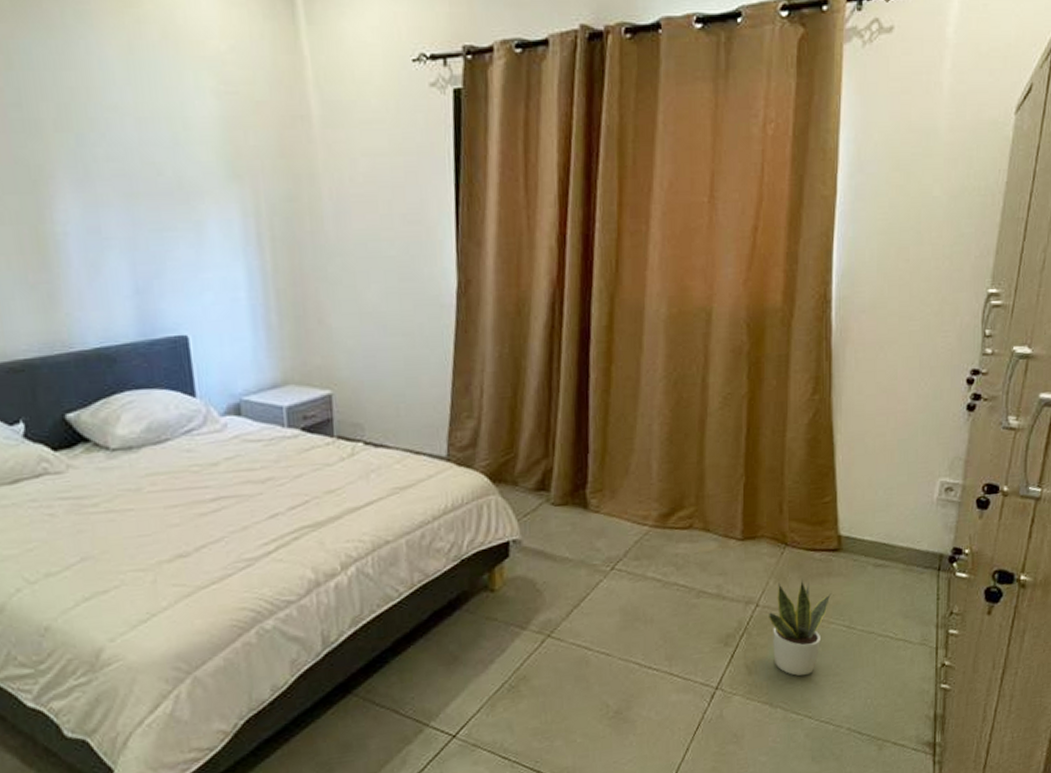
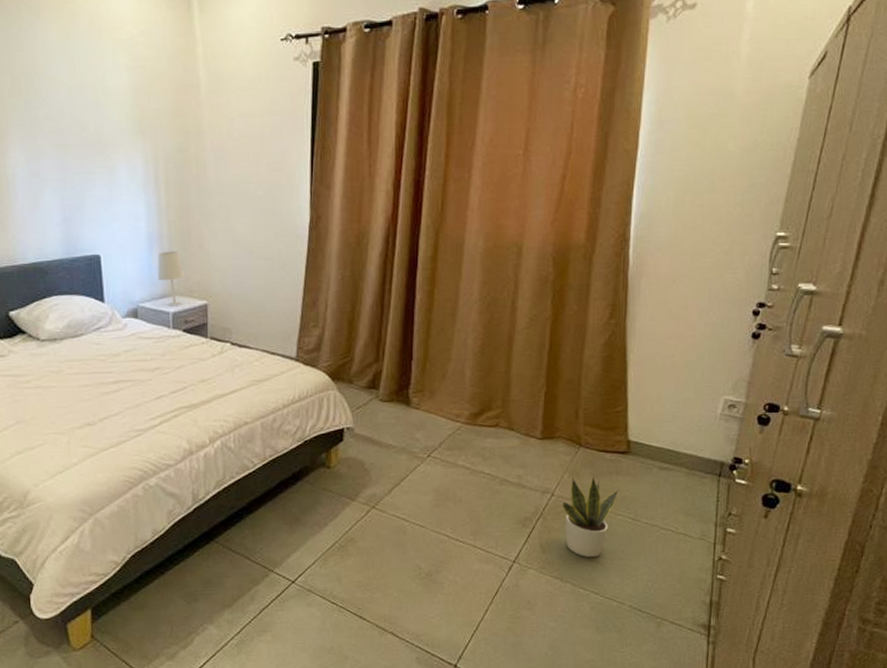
table lamp: none [264,328,302,399] -> present [157,251,185,306]

